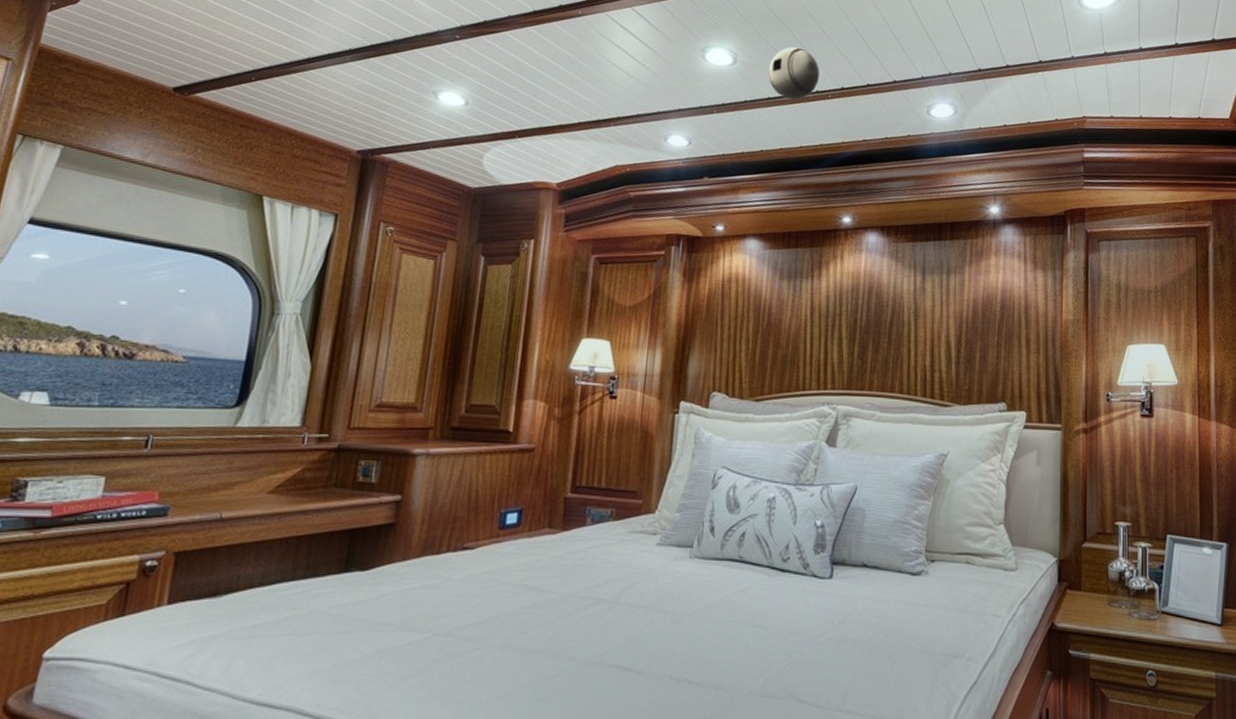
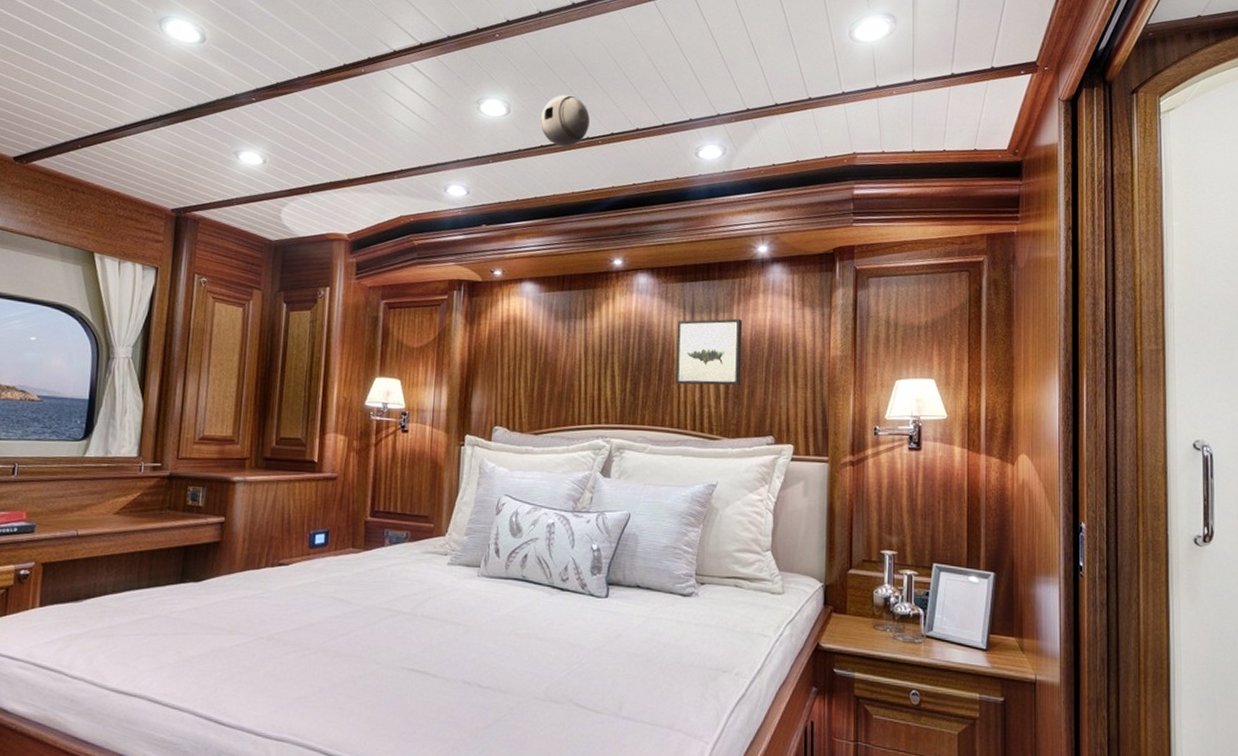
wall art: none [905,280,975,350] -> present [675,318,743,386]

